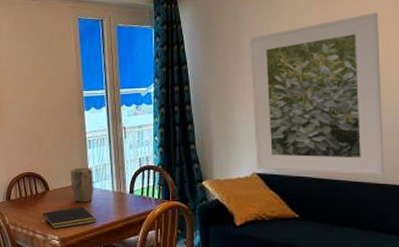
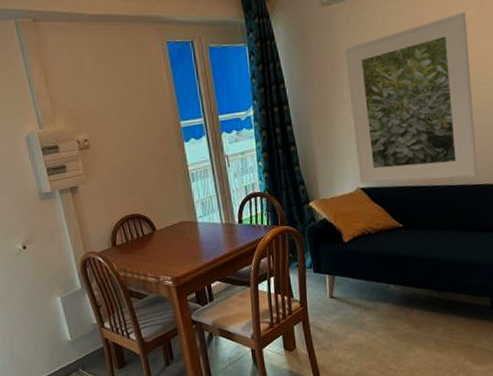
notepad: present [43,207,97,229] -> none [152,243,209,269]
plant pot: present [70,167,94,203] -> none [175,201,203,239]

